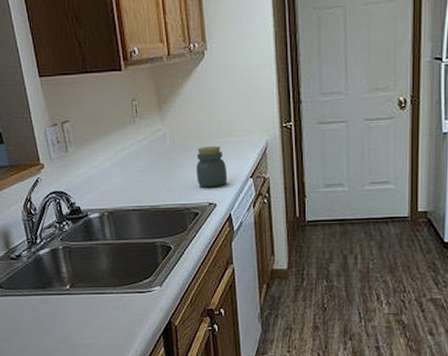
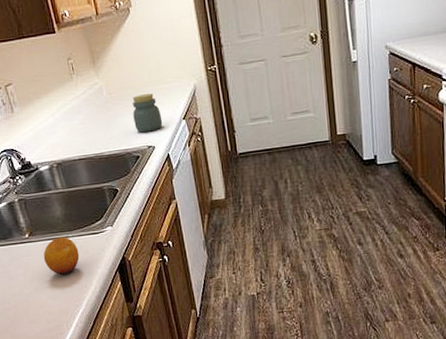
fruit: none [83,292,122,333] -> present [43,237,80,275]

